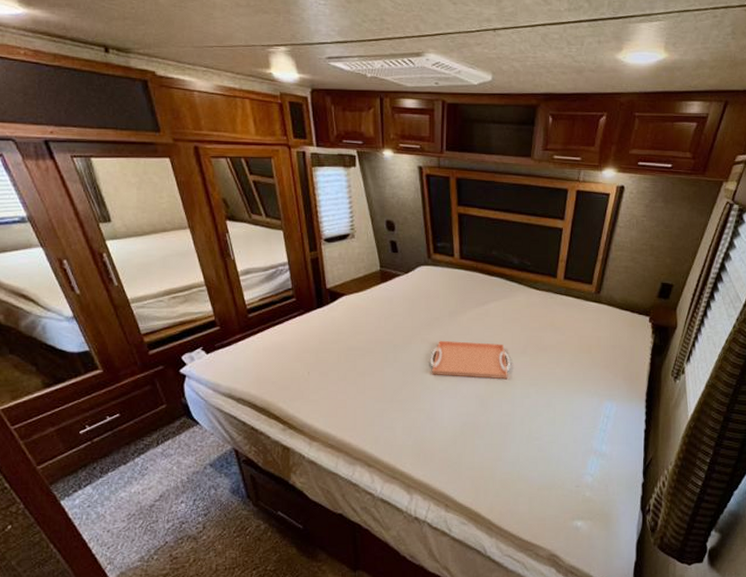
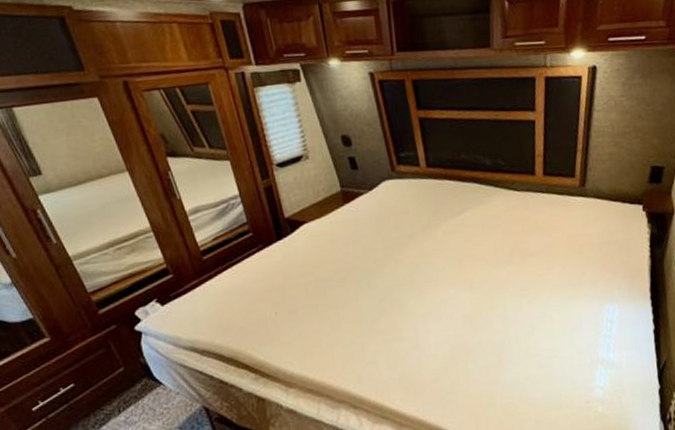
serving tray: present [430,340,510,380] -> none [407,254,497,299]

